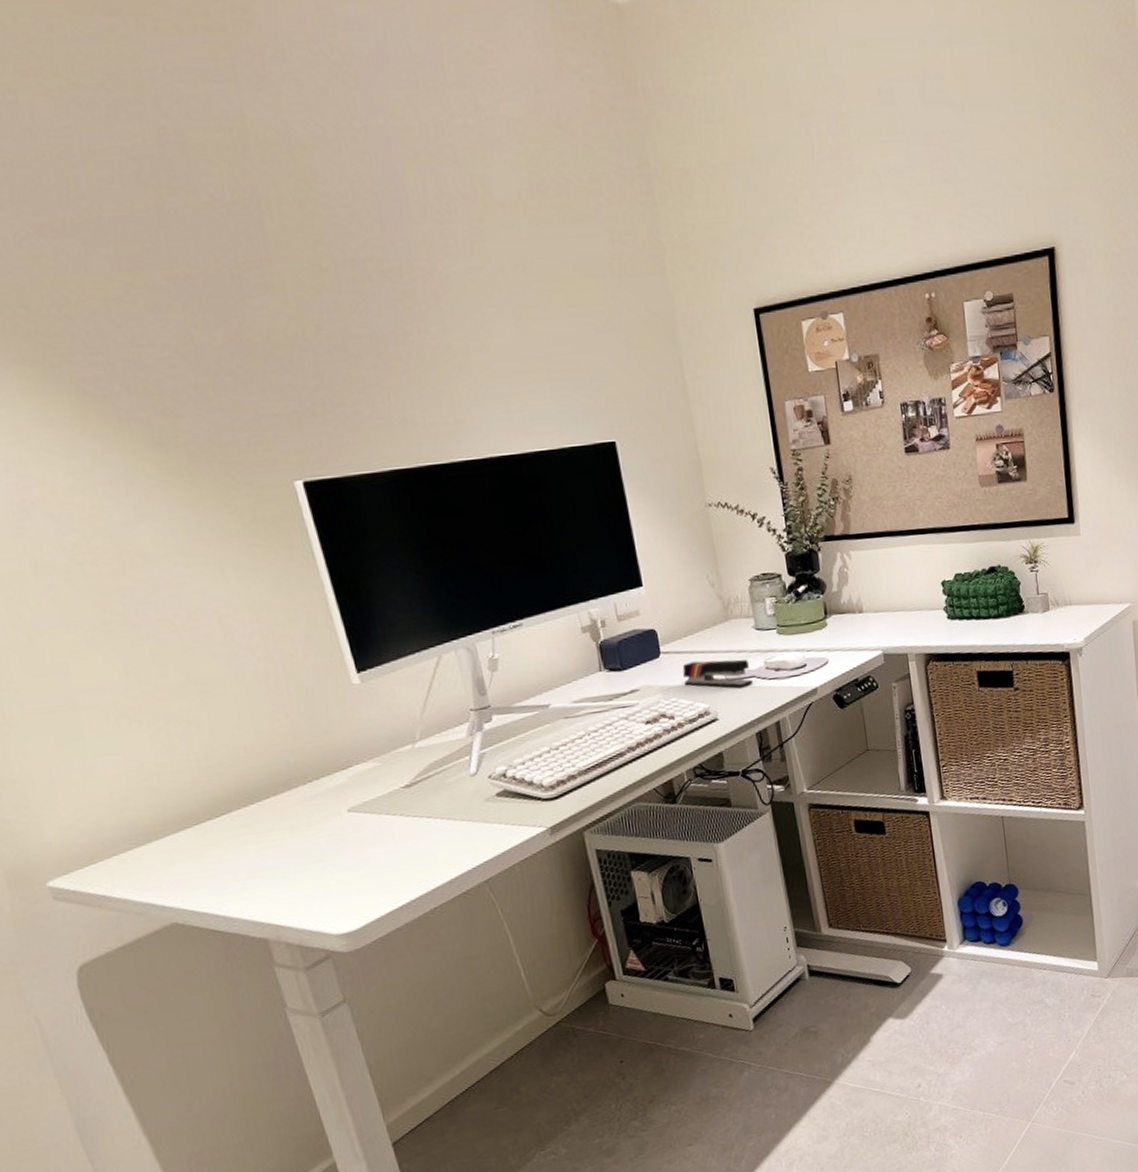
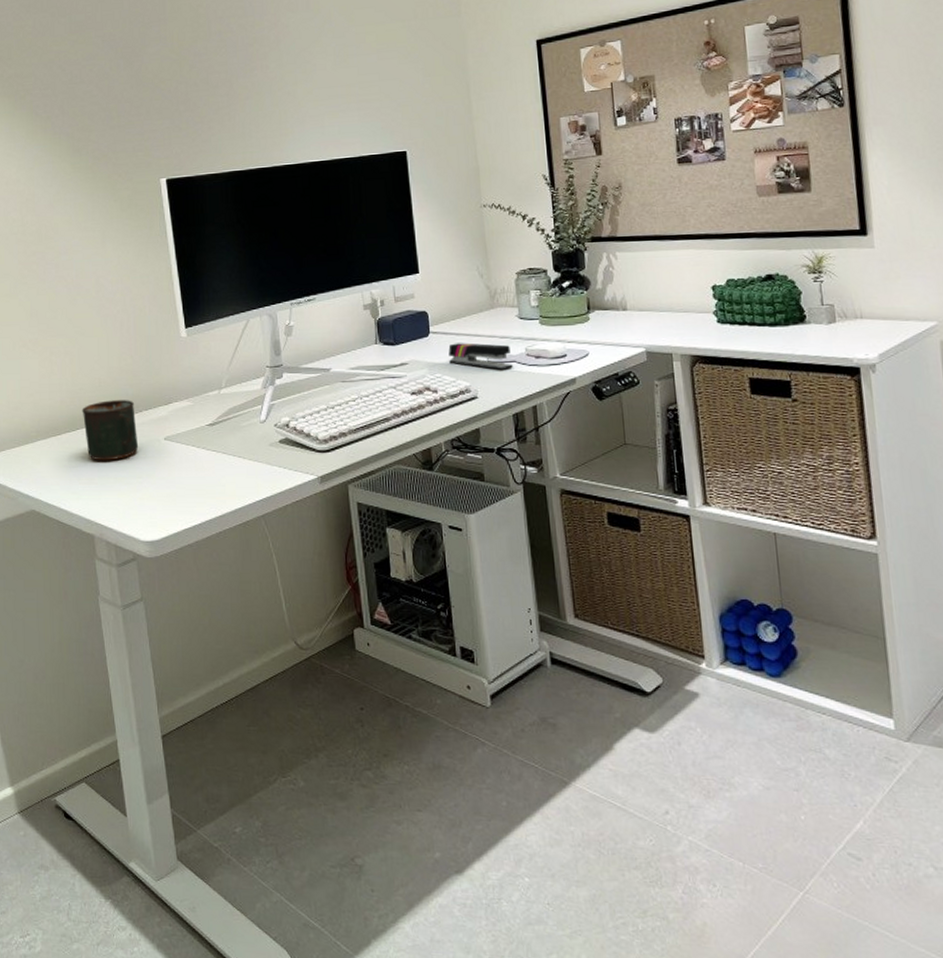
mug: none [225,769,313,849] -> present [82,400,138,461]

